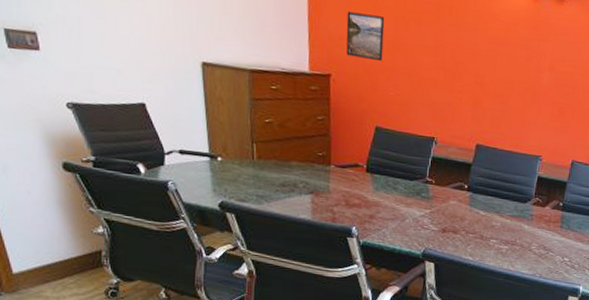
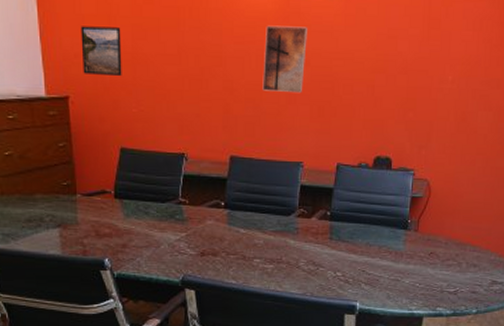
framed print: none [510,30,556,95] -> present [262,25,309,94]

